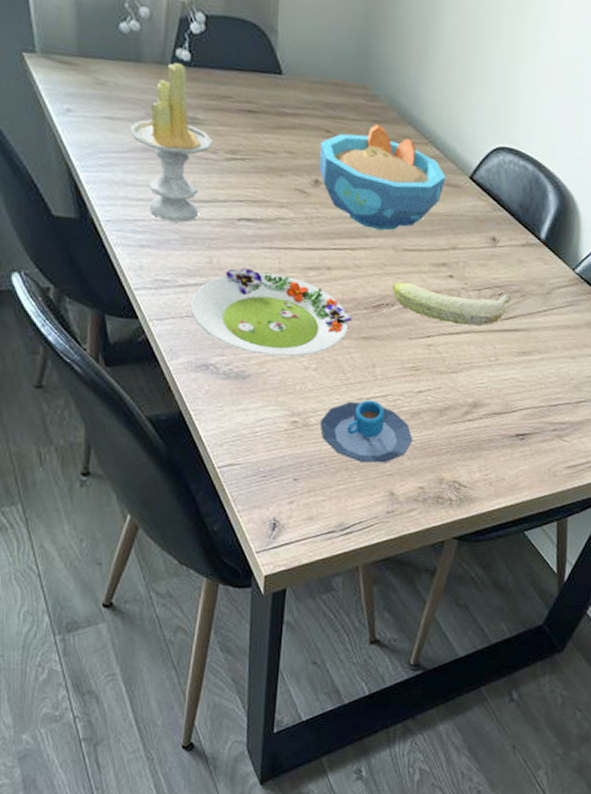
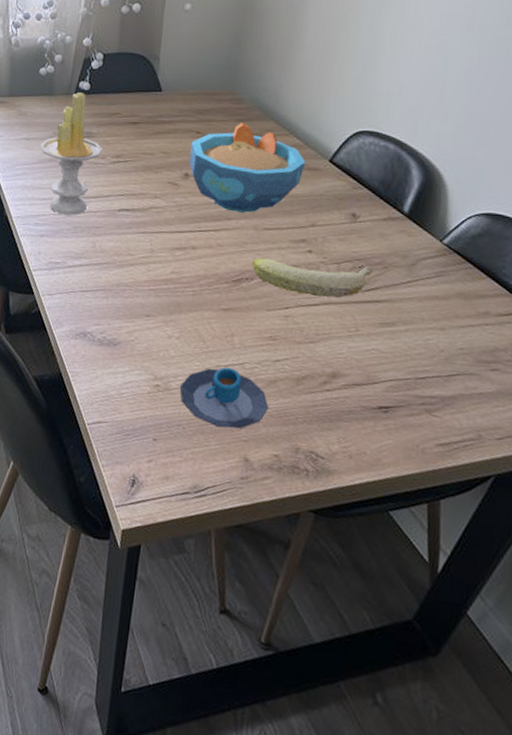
salad plate: present [191,268,353,358] -> none [75,250,214,327]

